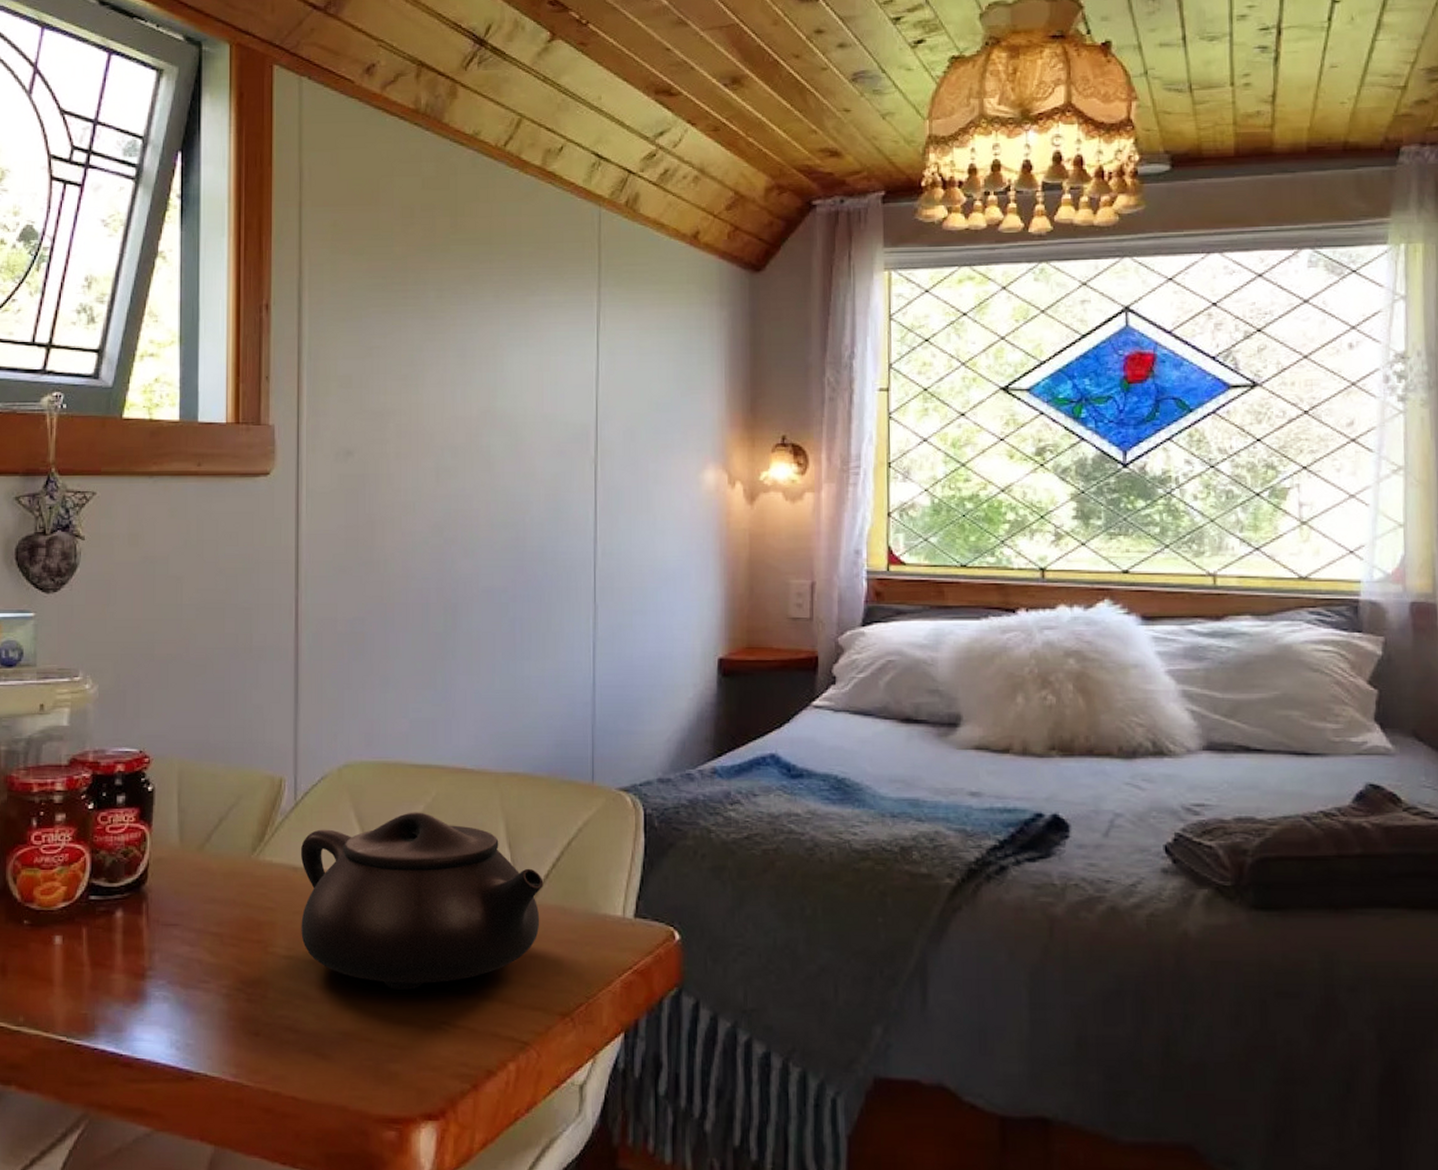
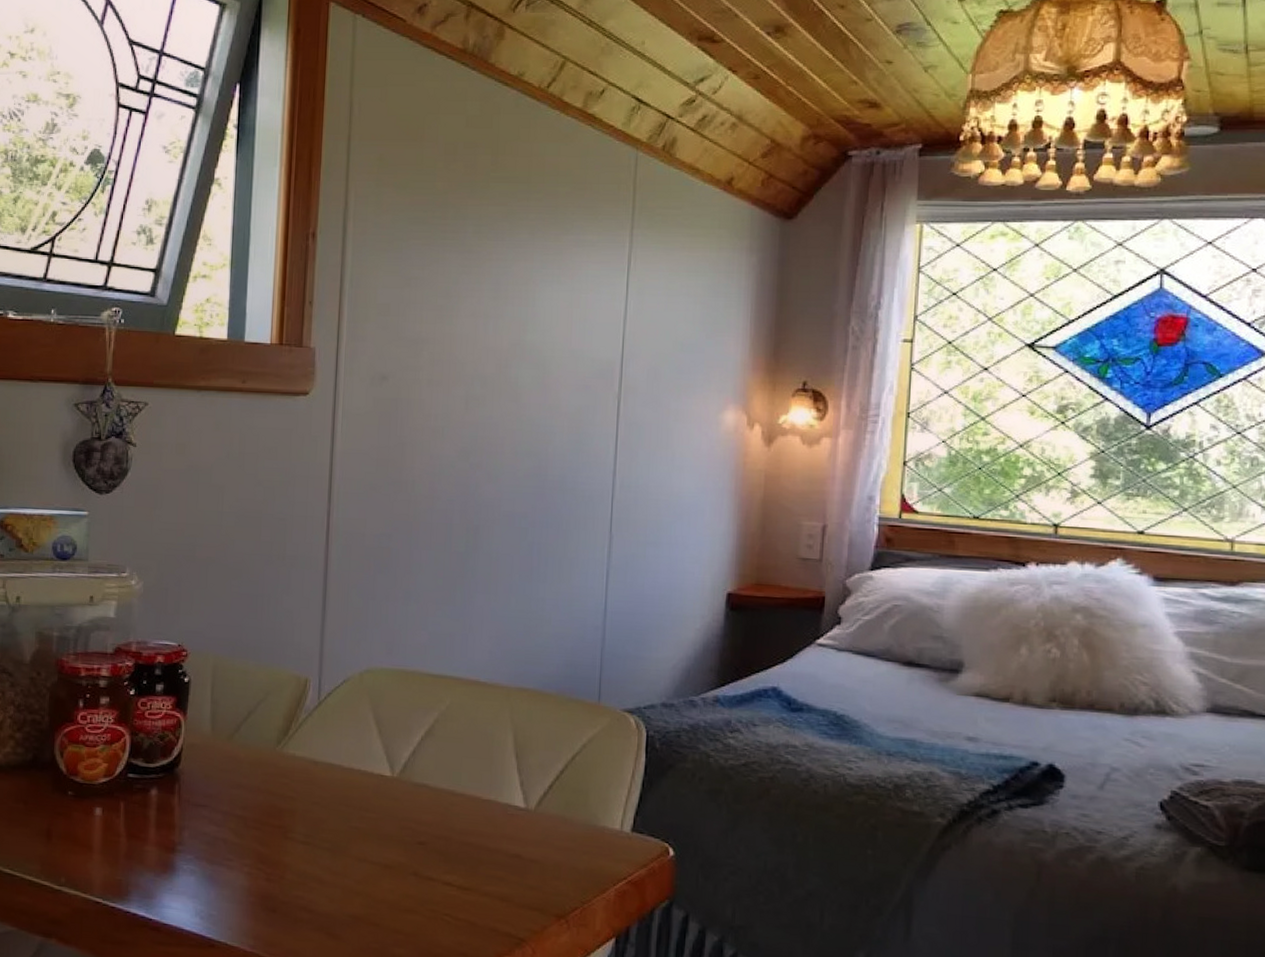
teapot: present [301,812,544,990] -> none [318,718,547,882]

